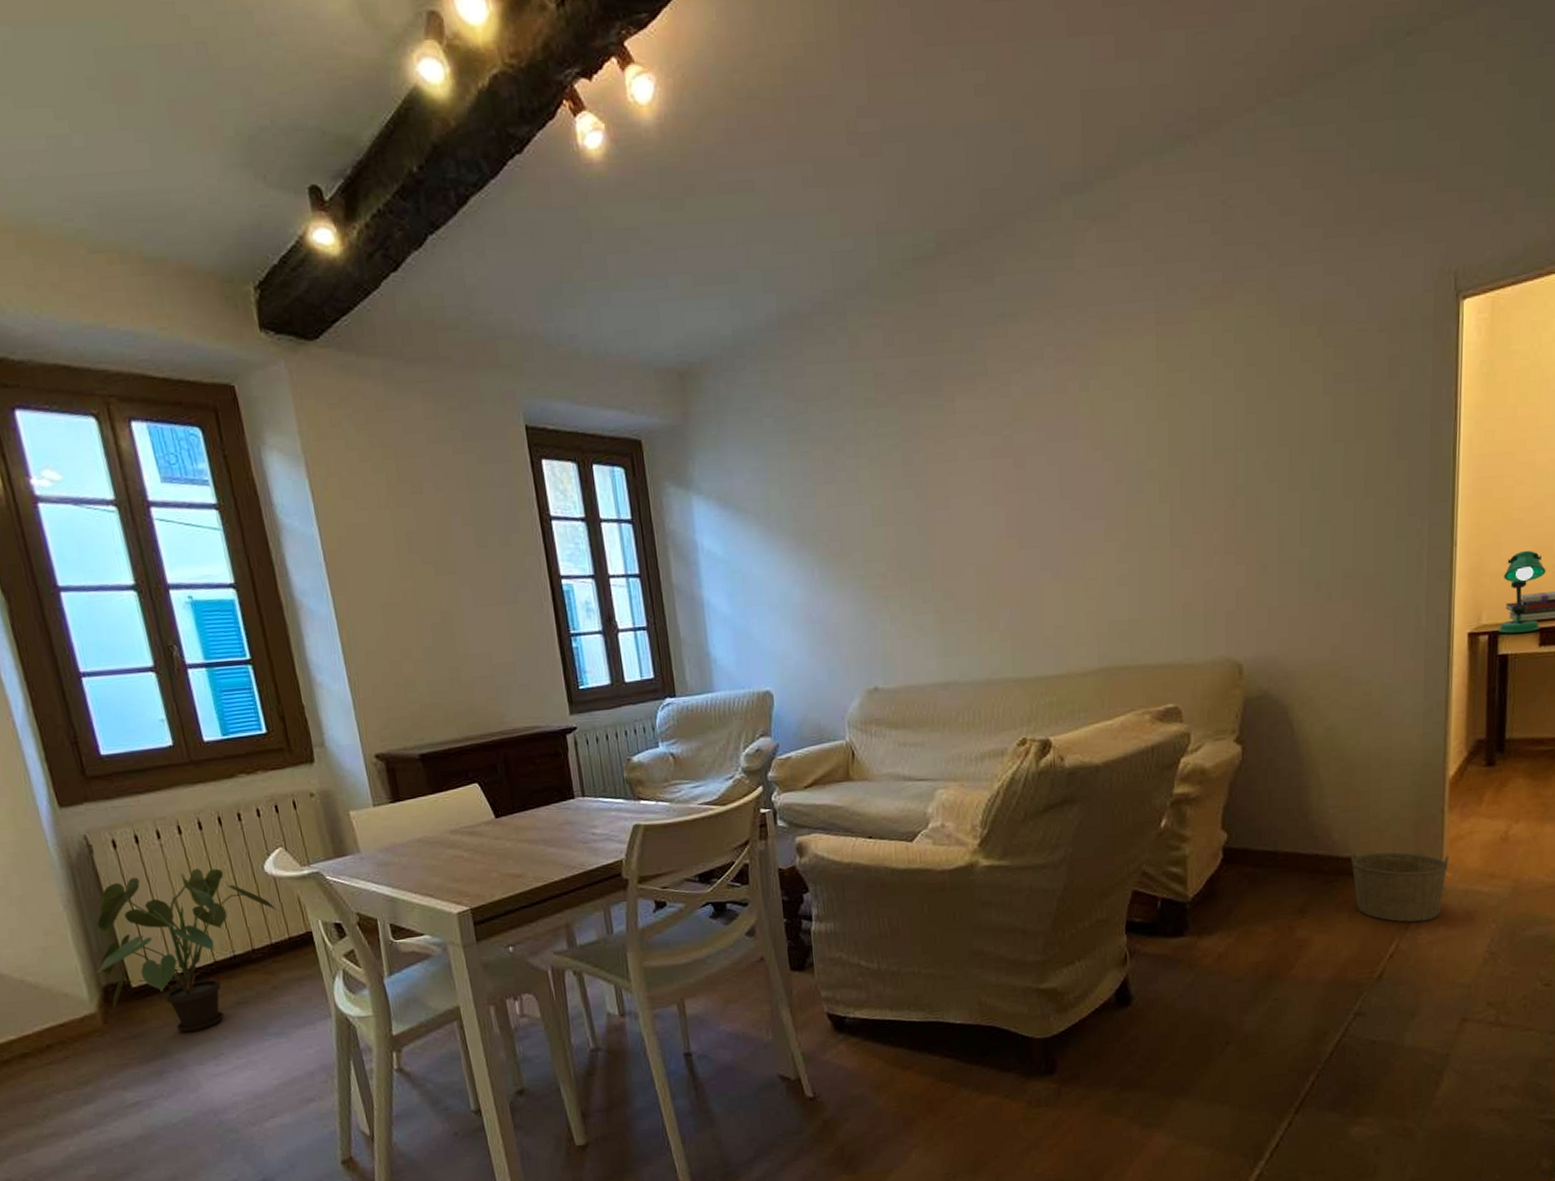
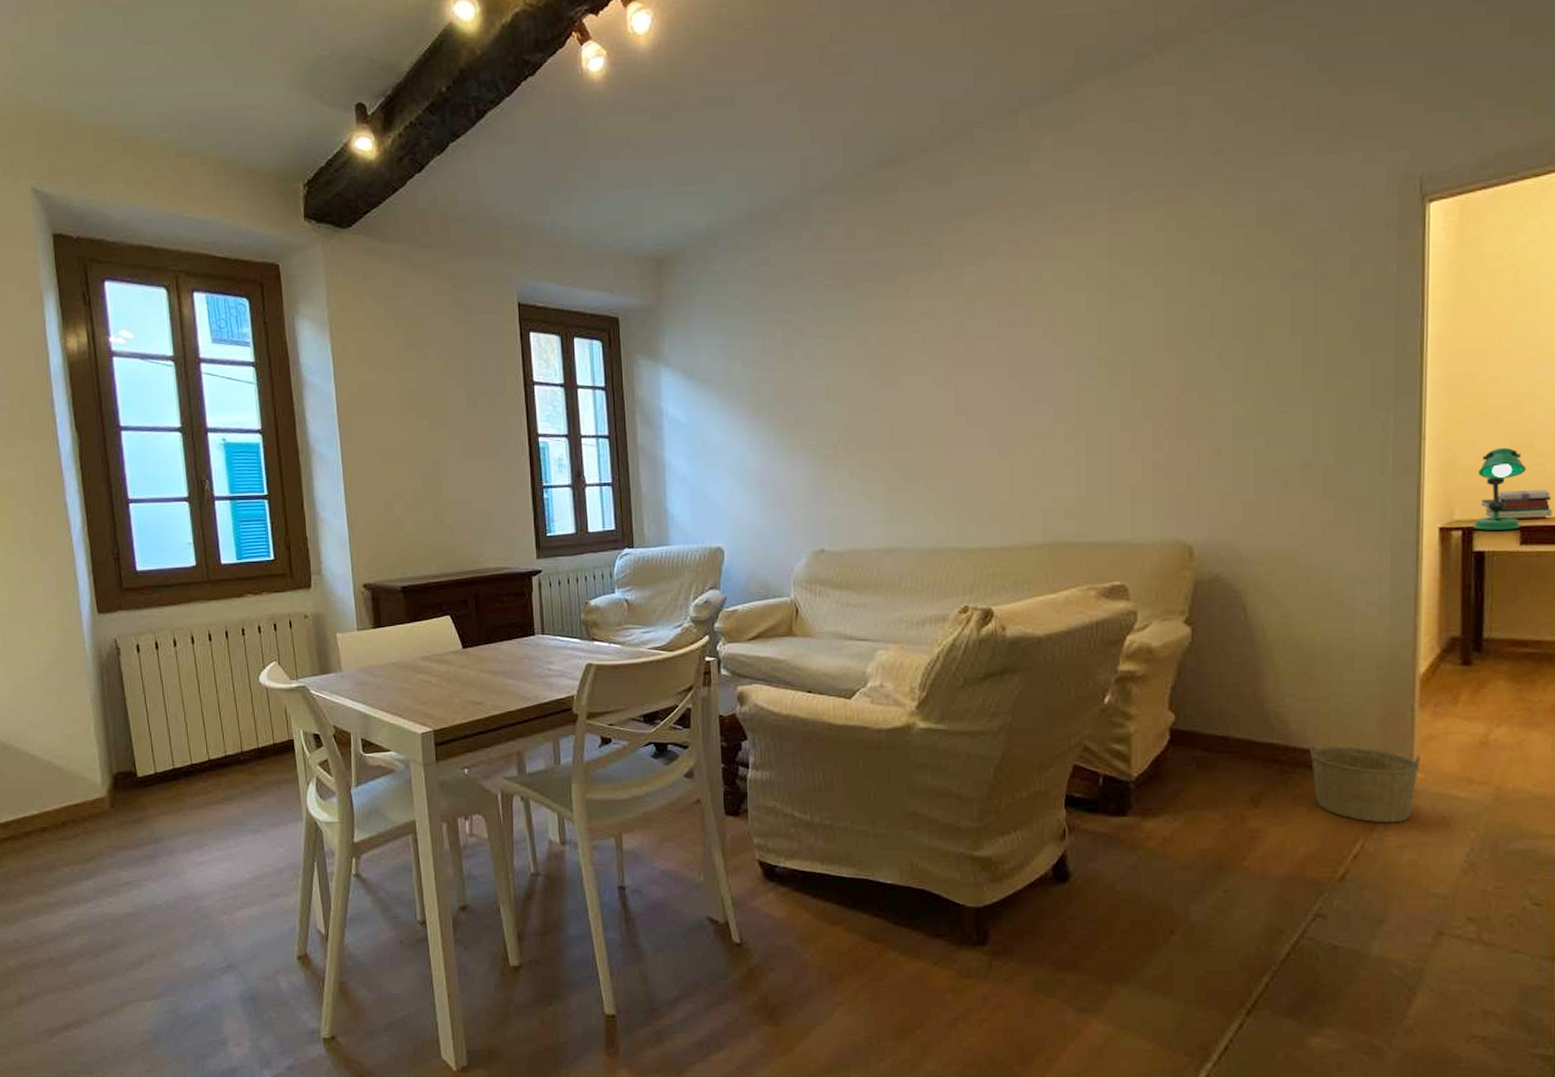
house plant: present [95,868,280,1033] -> none [109,675,268,822]

